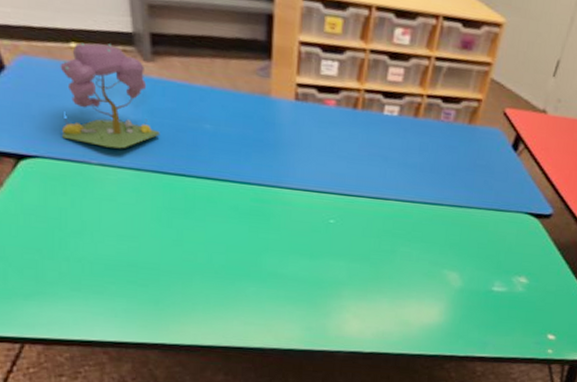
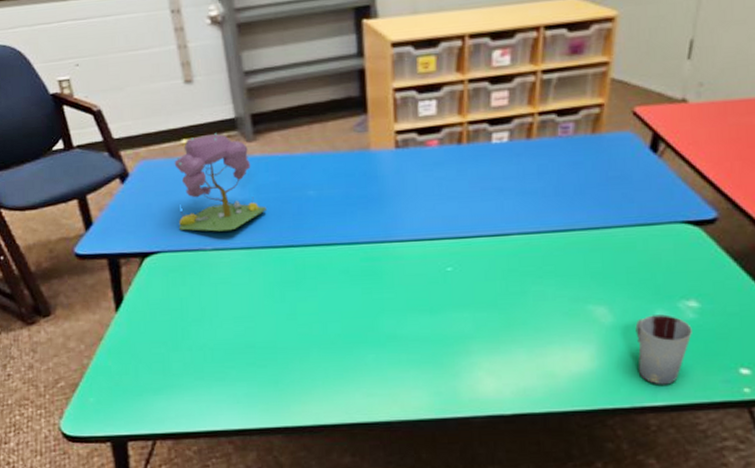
cup: none [475,285,519,341] -> present [635,314,692,385]

